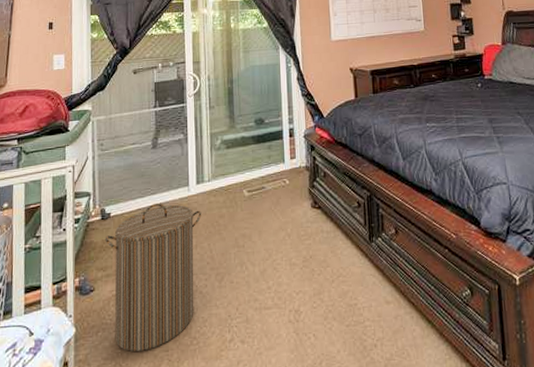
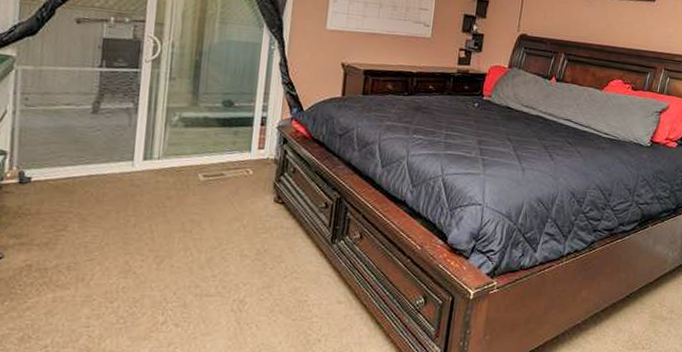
laundry hamper: present [105,204,202,351] -> none [21,174,146,325]

